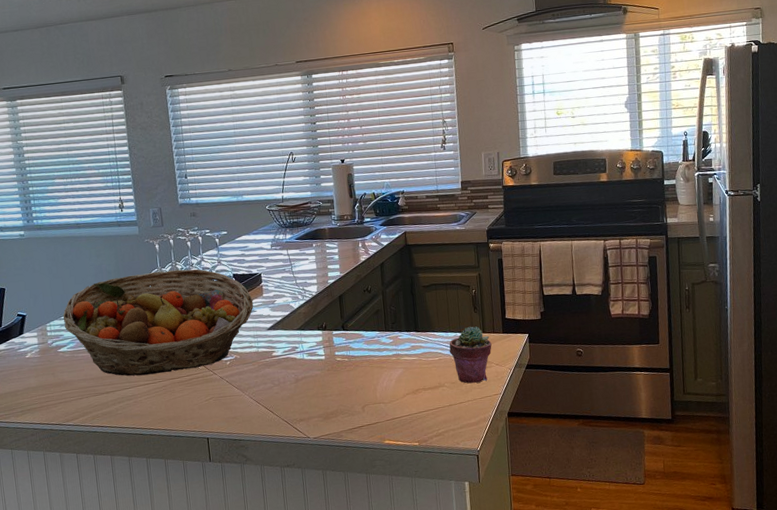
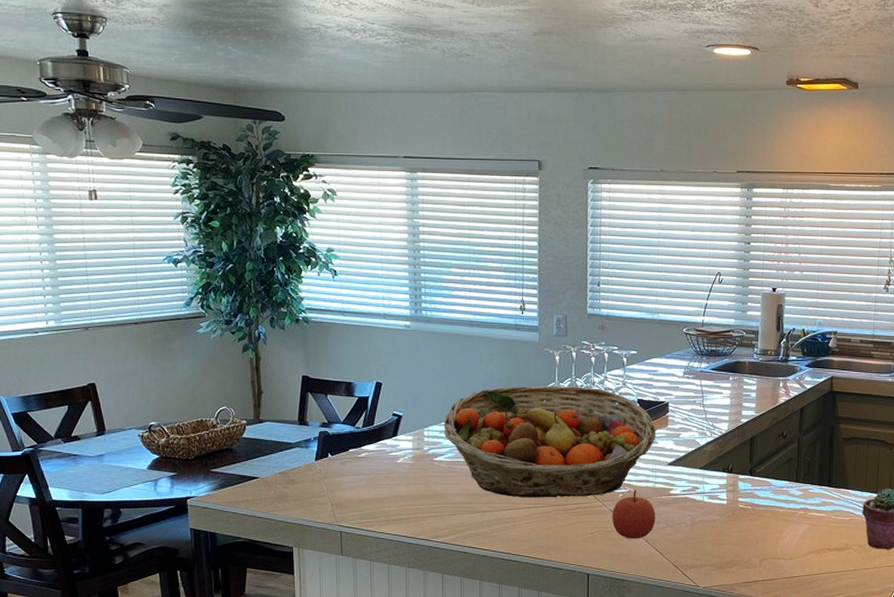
apple: none [222,356,263,402] -> present [612,490,656,539]

